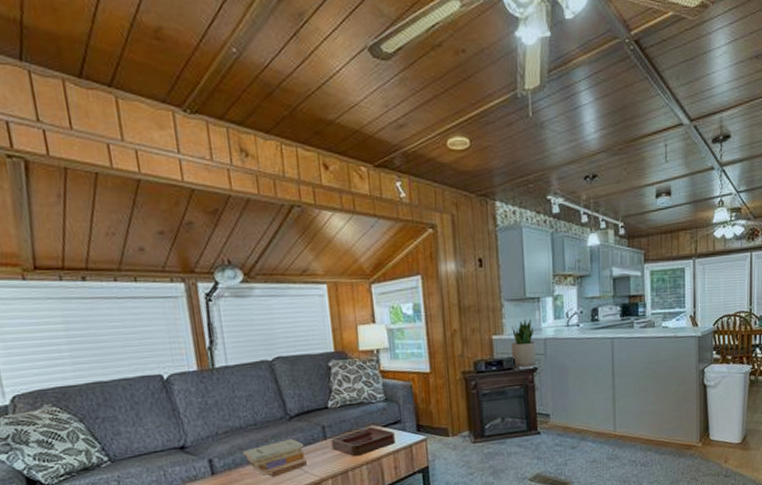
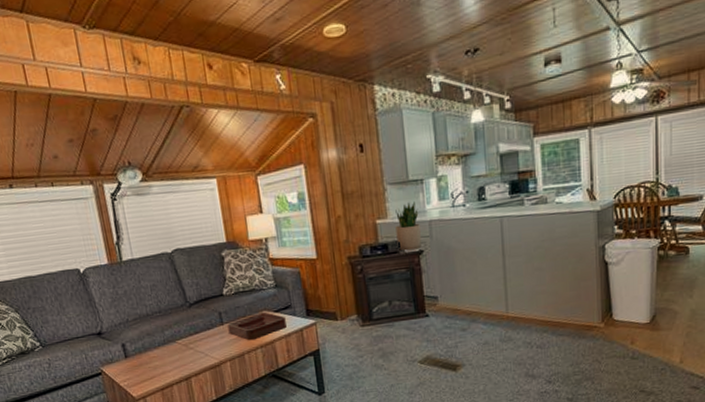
books: present [242,439,307,478] -> none [149,324,207,360]

